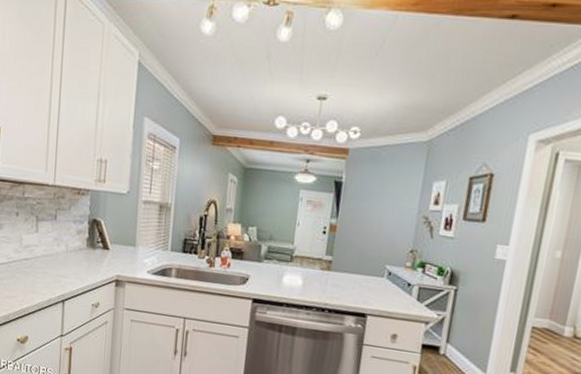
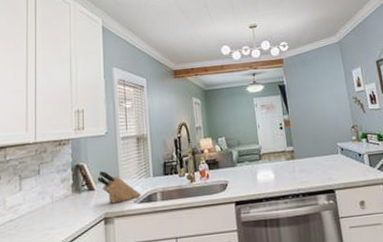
knife block: none [113,232,156,269] -> present [97,171,141,204]

